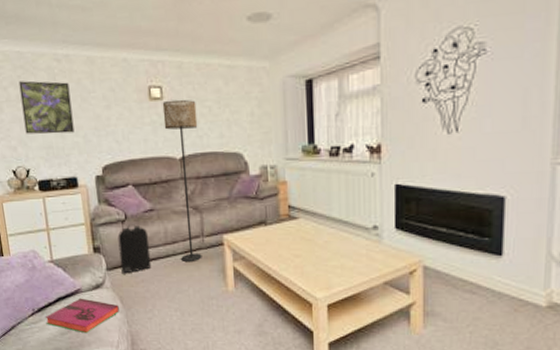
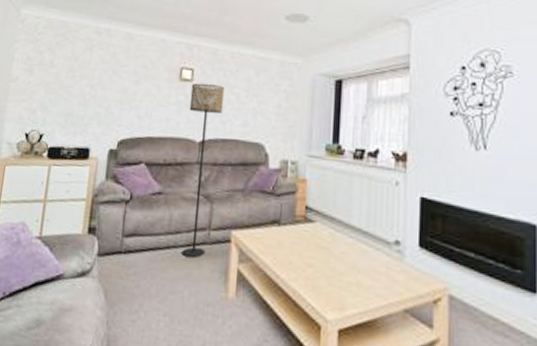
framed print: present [18,80,75,134] -> none [49,48,104,103]
hardback book: present [45,298,119,334] -> none [14,285,101,332]
backpack: present [117,224,152,274] -> none [113,206,152,263]

